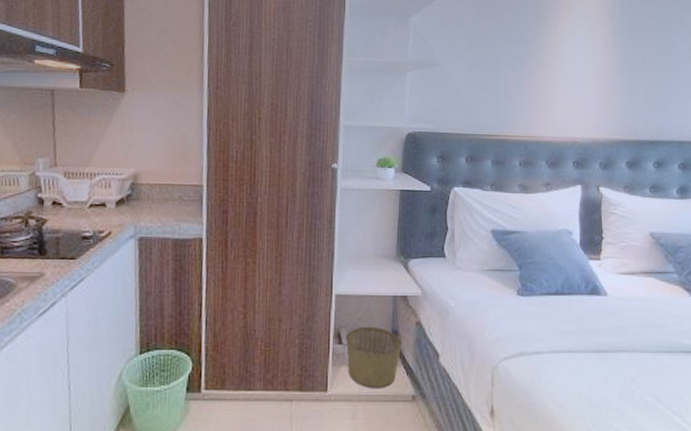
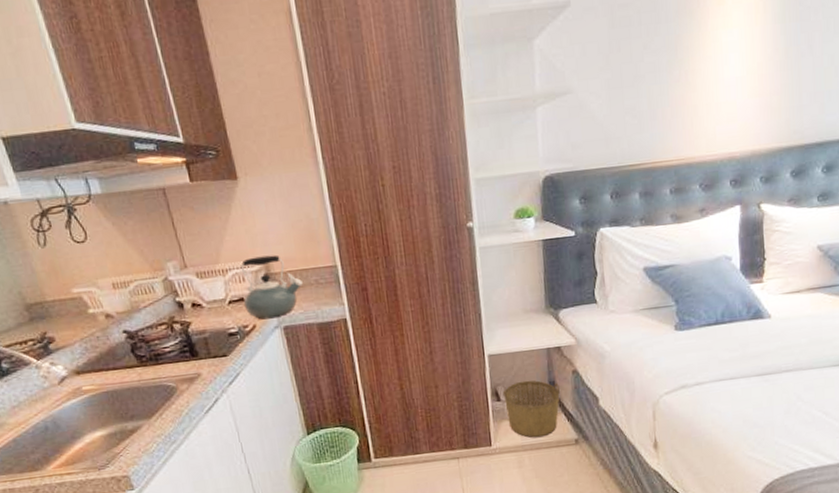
kettle: none [104,166,166,228] -> present [240,255,303,320]

